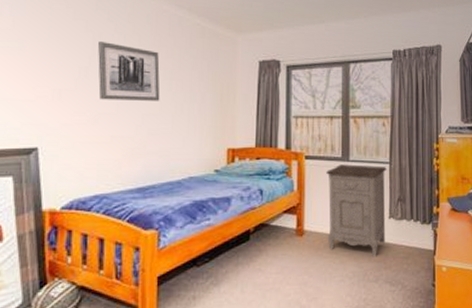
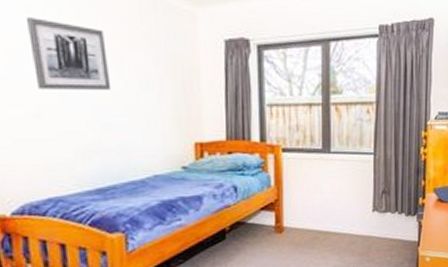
nightstand: present [326,164,387,257] -> none [306,156,371,251]

